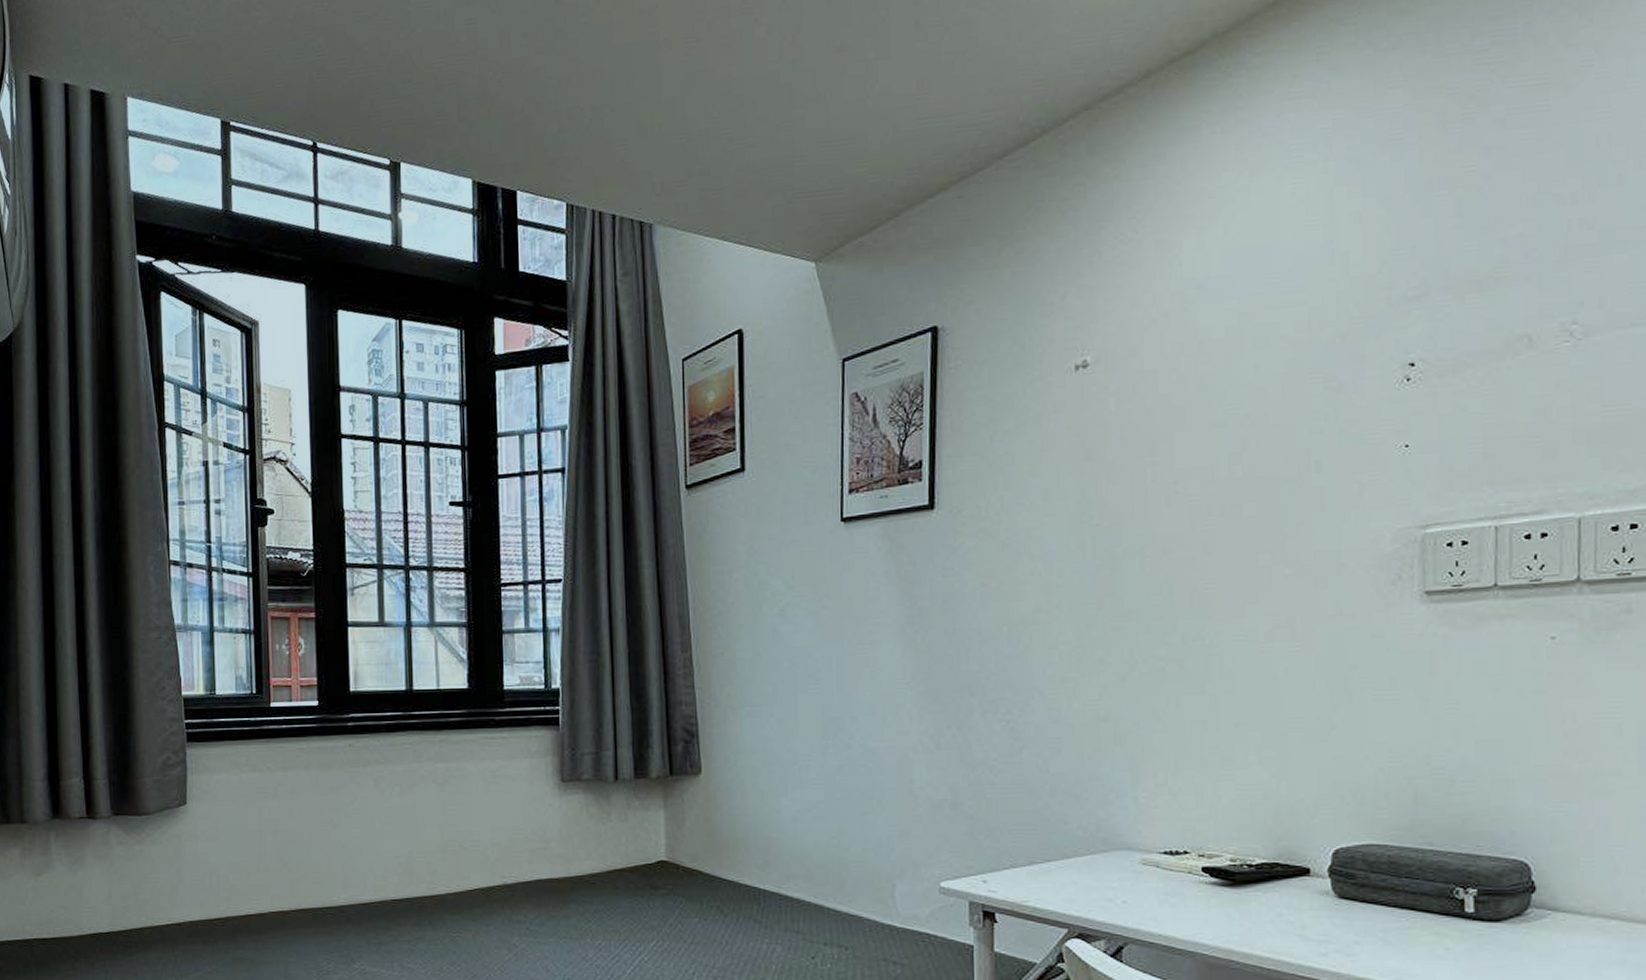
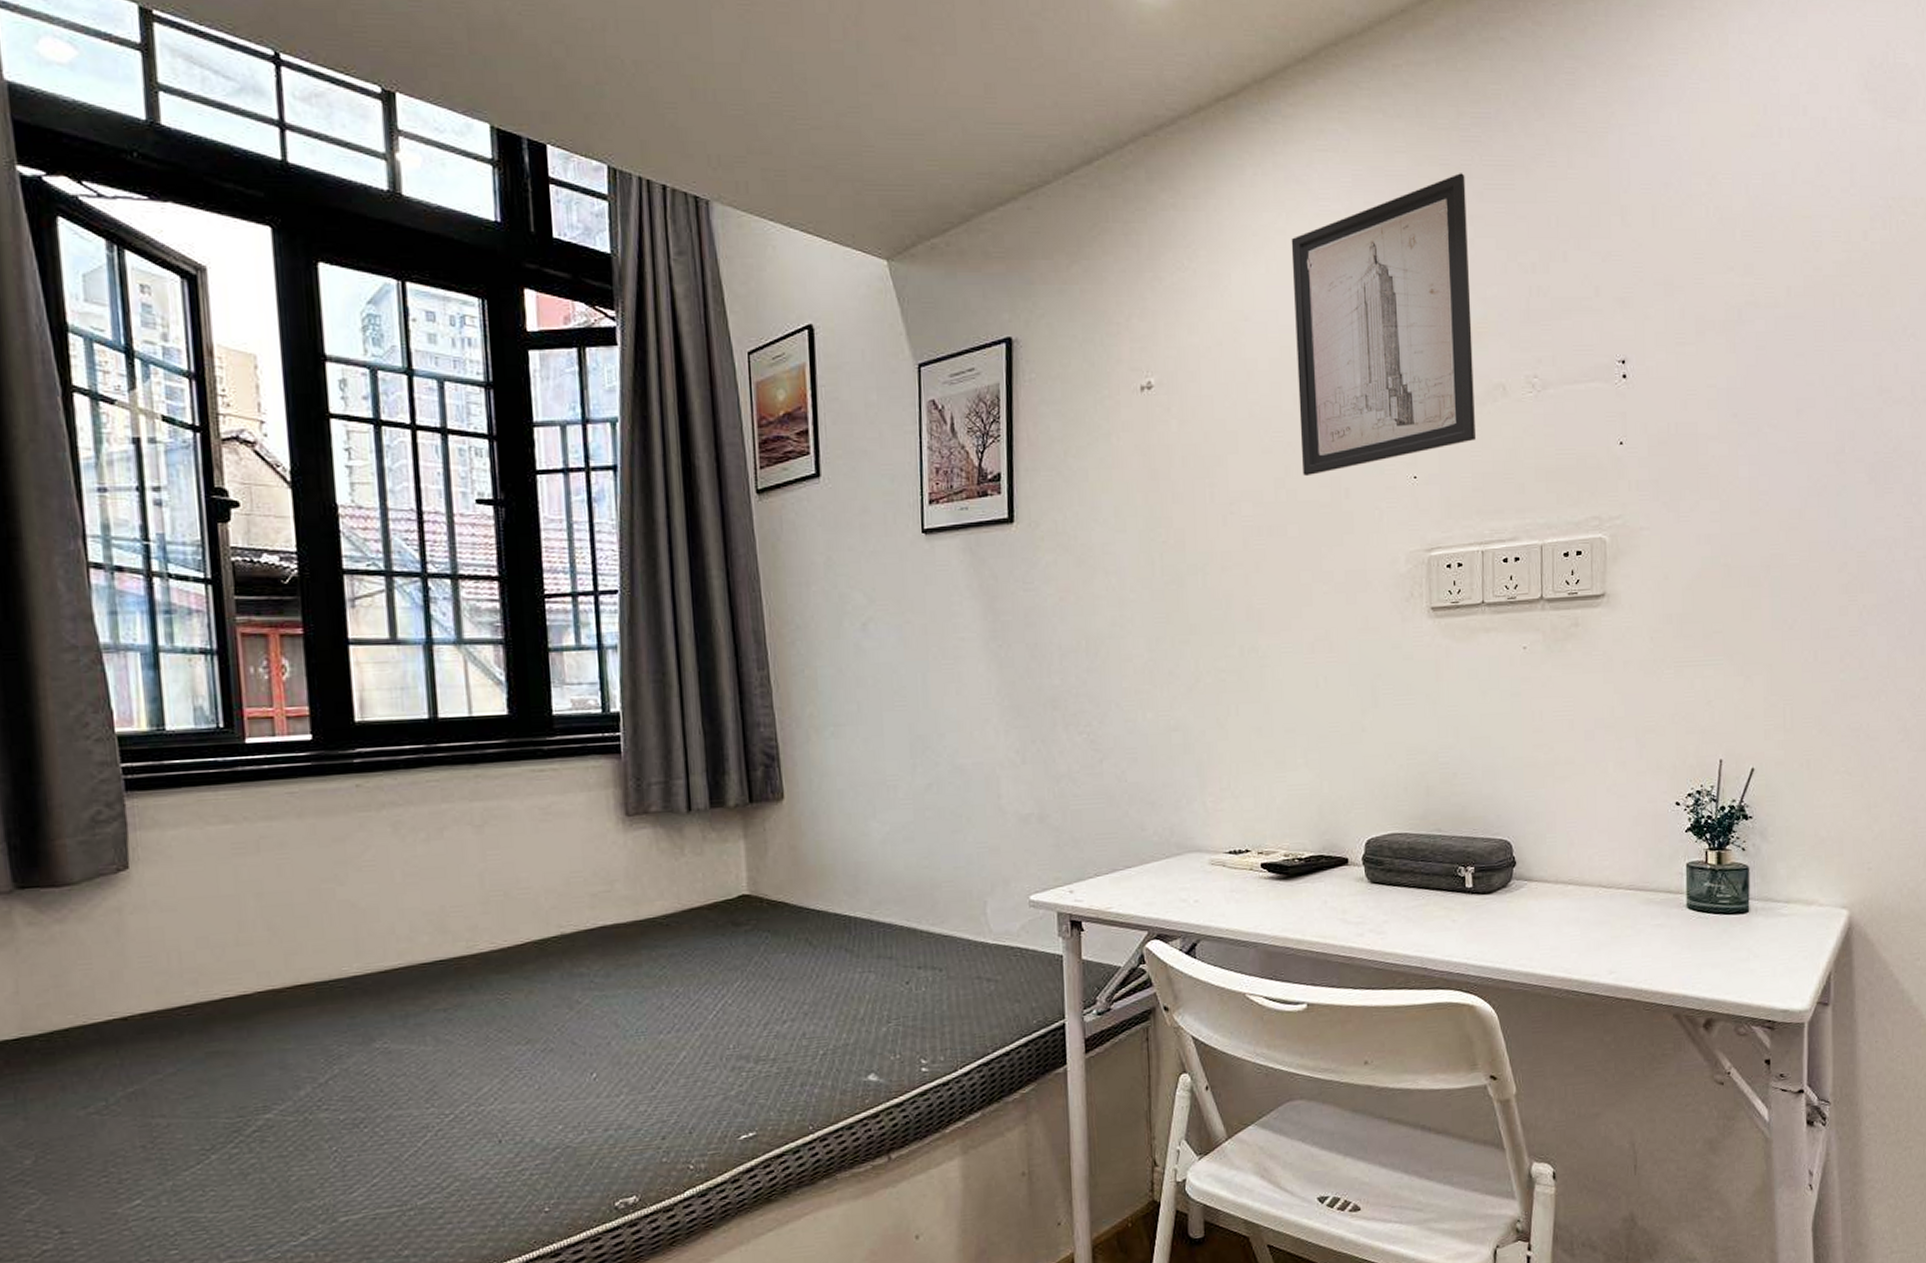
wall art: none [1255,100,1489,451] -> present [1291,173,1476,477]

